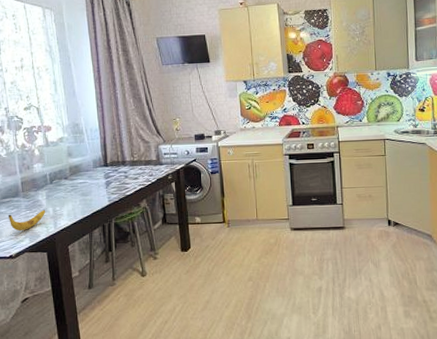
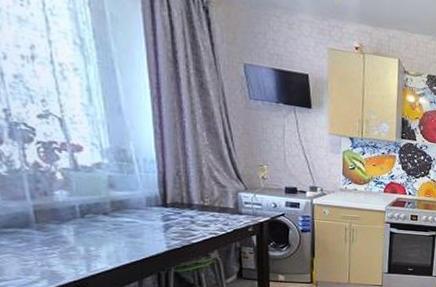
banana: present [9,209,46,231] -> none [13,247,74,271]

